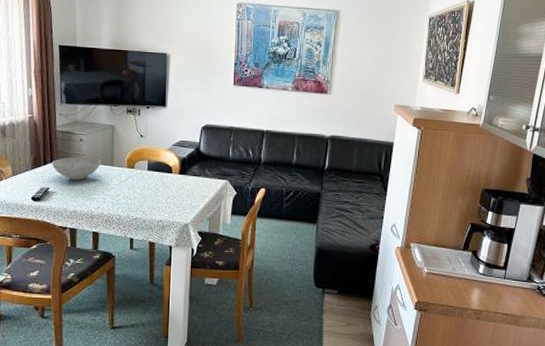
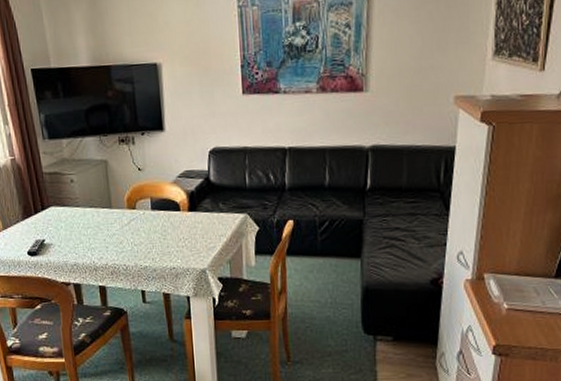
bowl: present [51,157,101,180] -> none [43,200,98,228]

